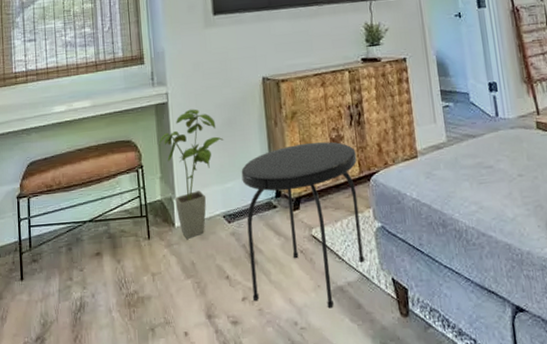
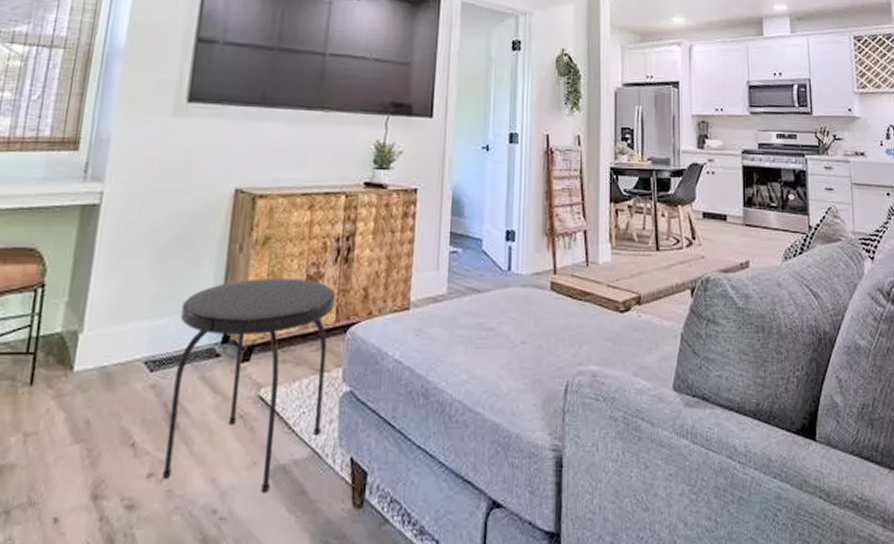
house plant: present [159,109,224,239] -> none [75,217,168,389]

